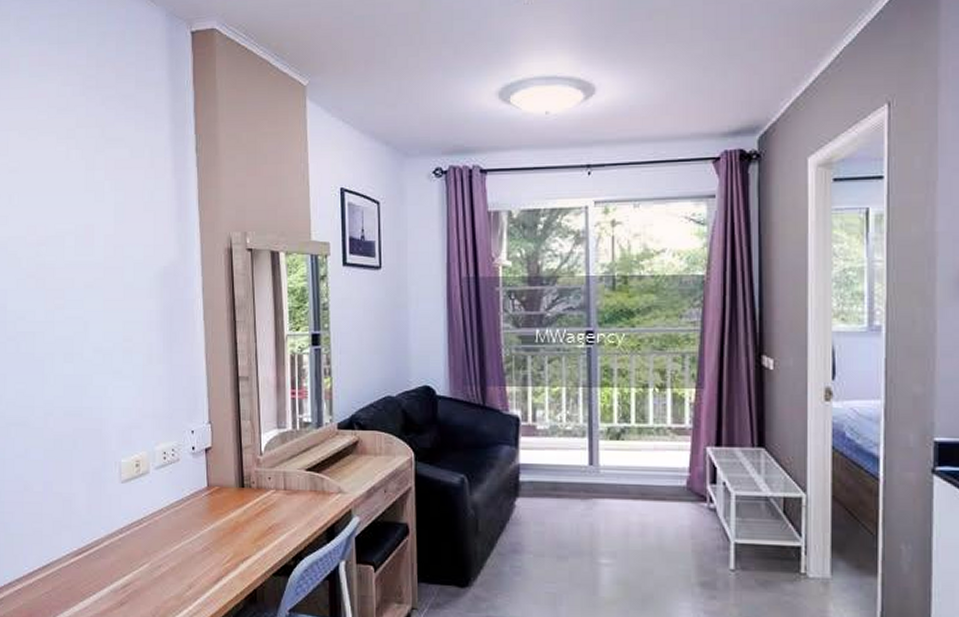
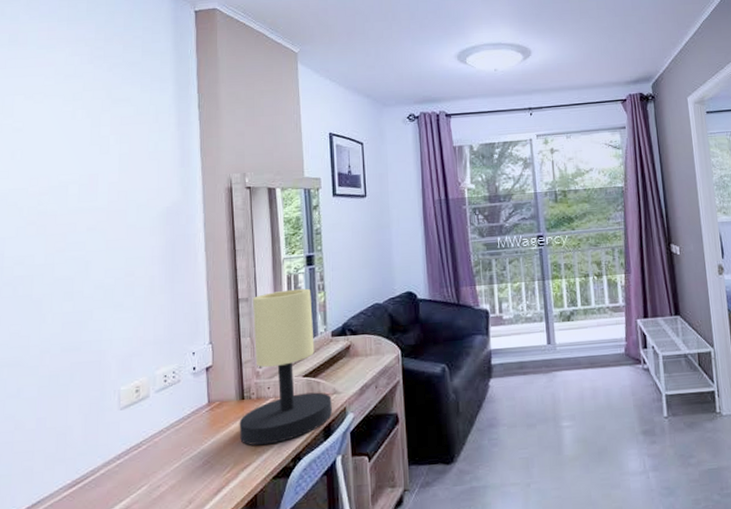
table lamp: none [238,371,336,539] -> present [239,288,332,446]

